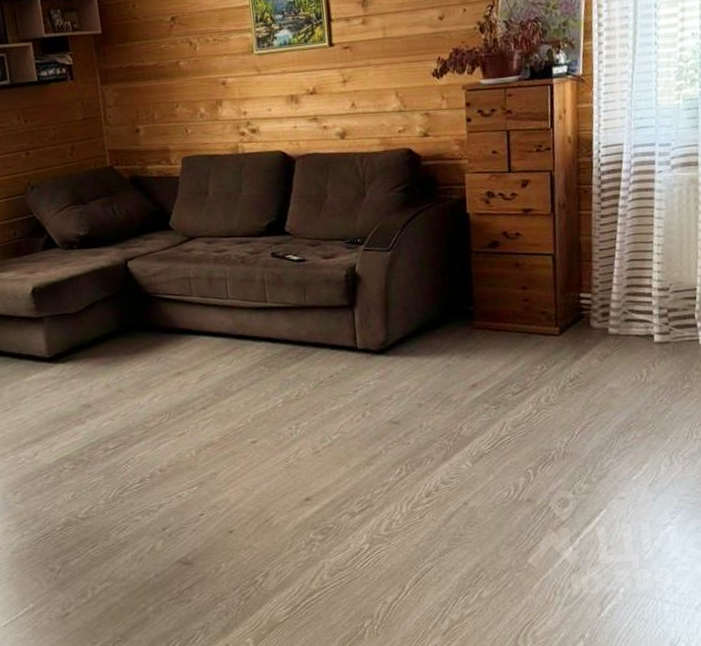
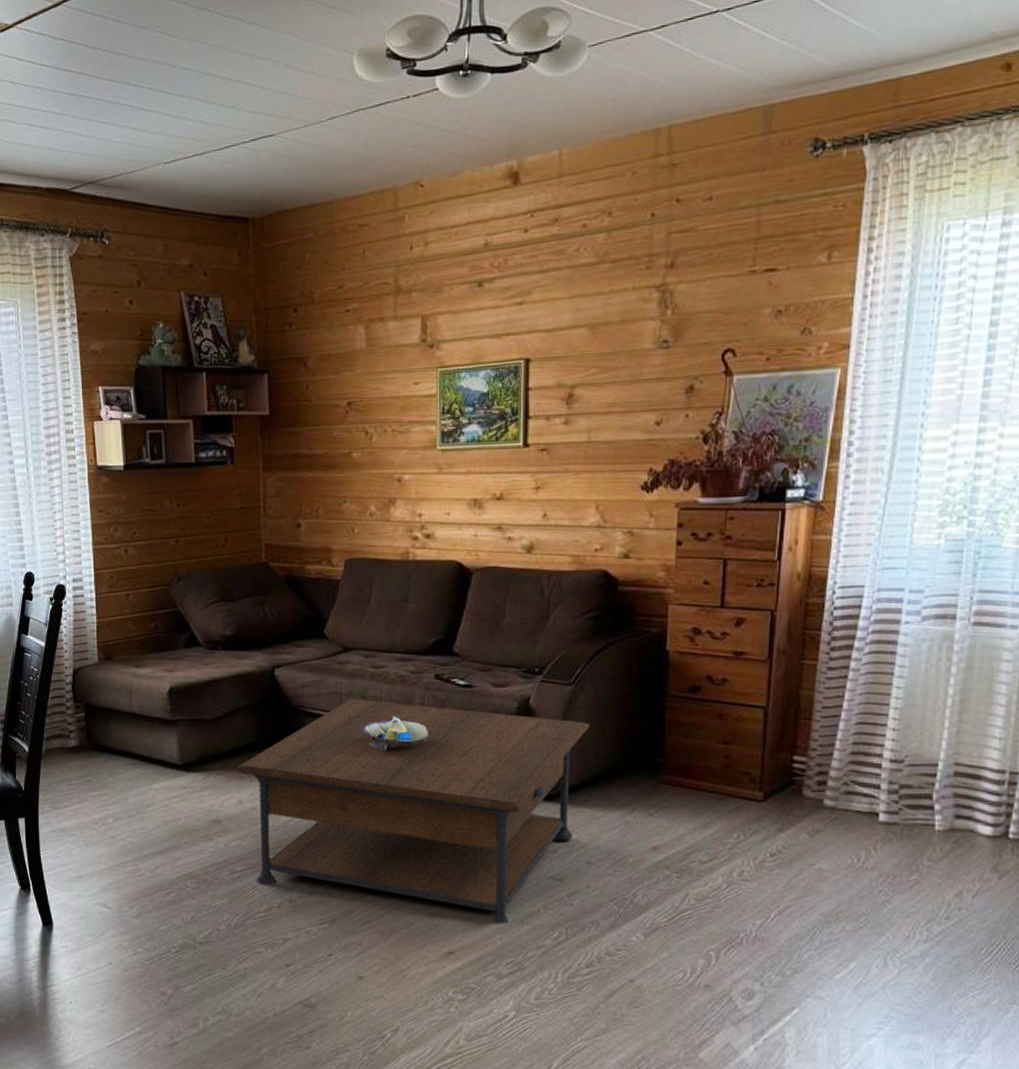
coffee table: none [100,281,409,469] -> present [235,699,589,925]
decorative bowl: none [212,293,273,326] -> present [363,716,431,752]

